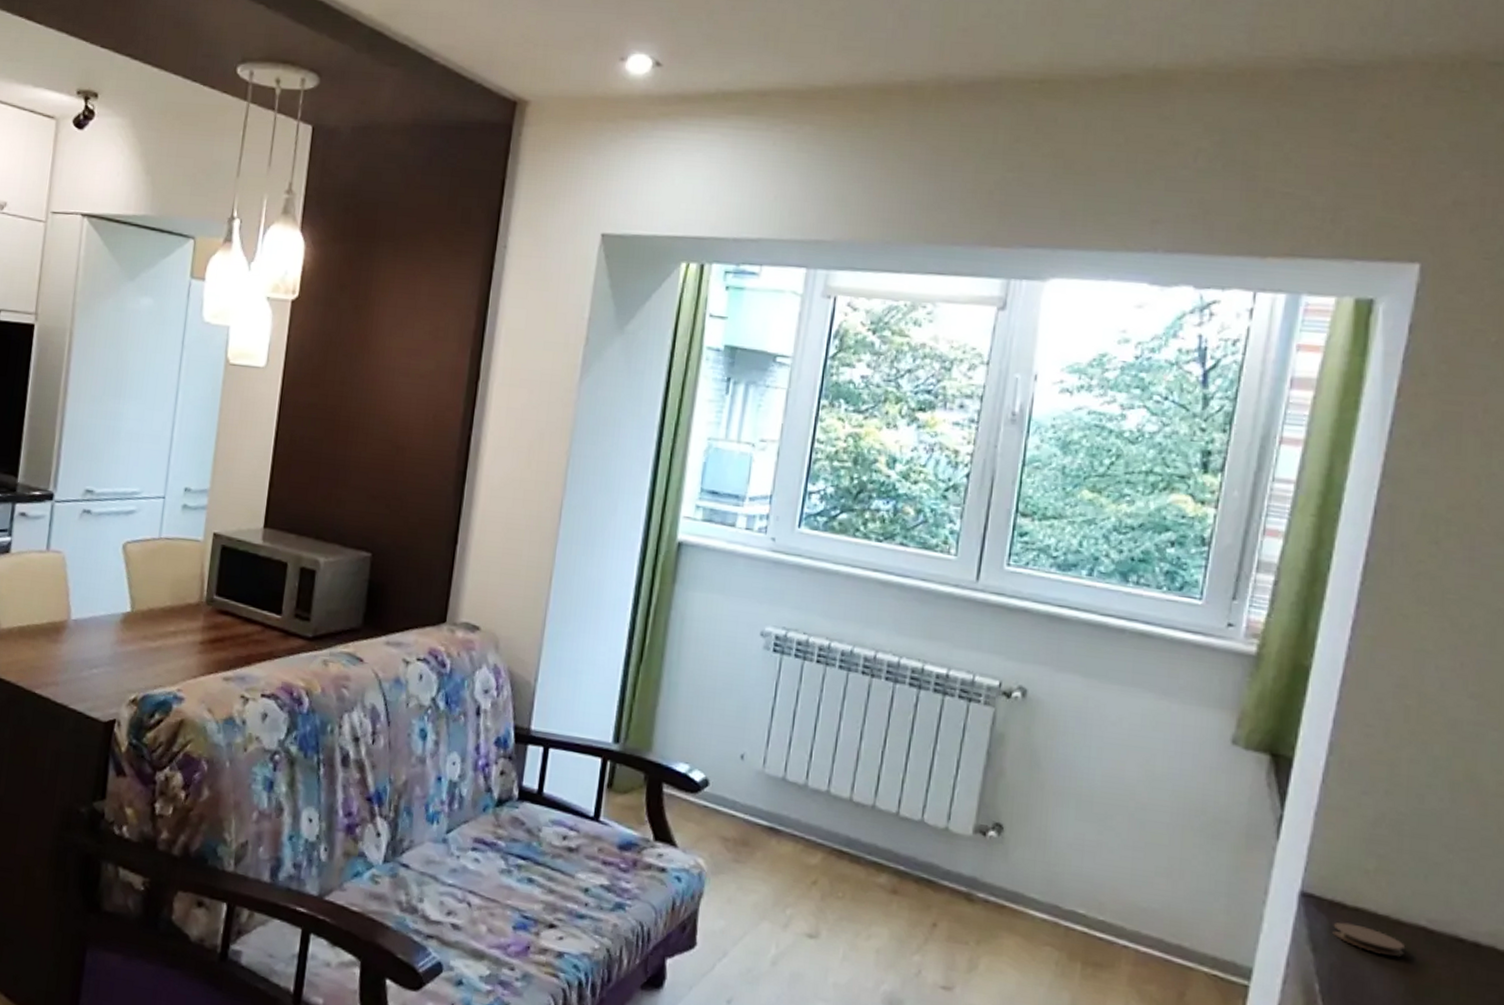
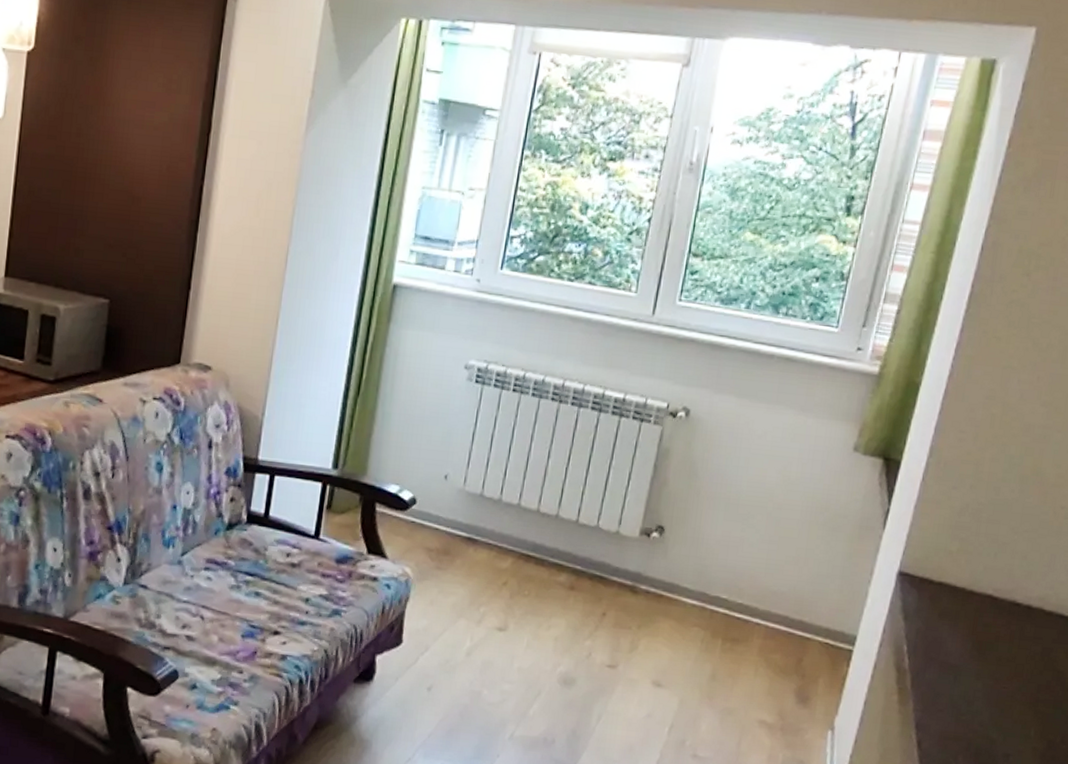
coaster: present [1332,922,1405,957] -> none [920,594,975,620]

